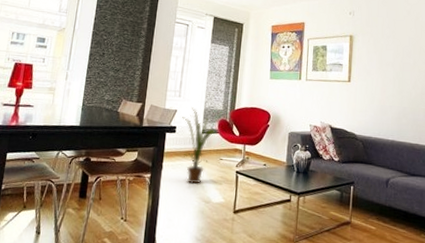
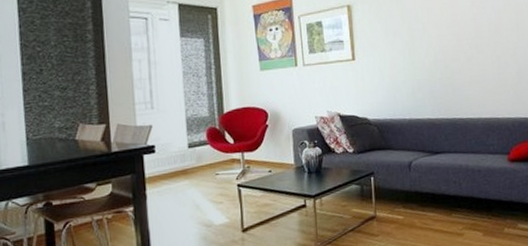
house plant: present [182,107,222,184] -> none [160,119,209,209]

